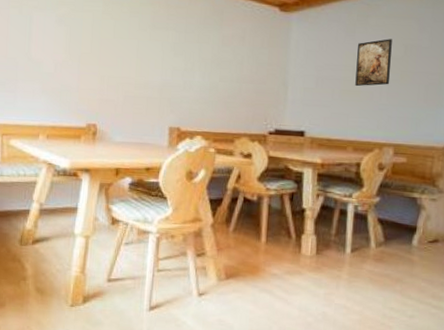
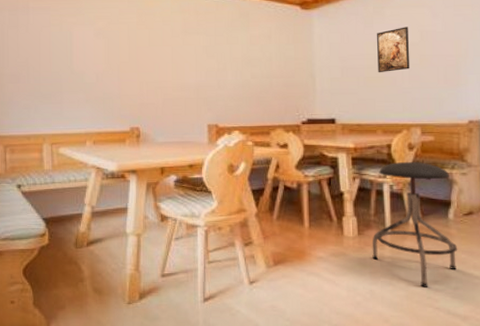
stool: none [328,182,419,314] -> present [372,161,458,287]

